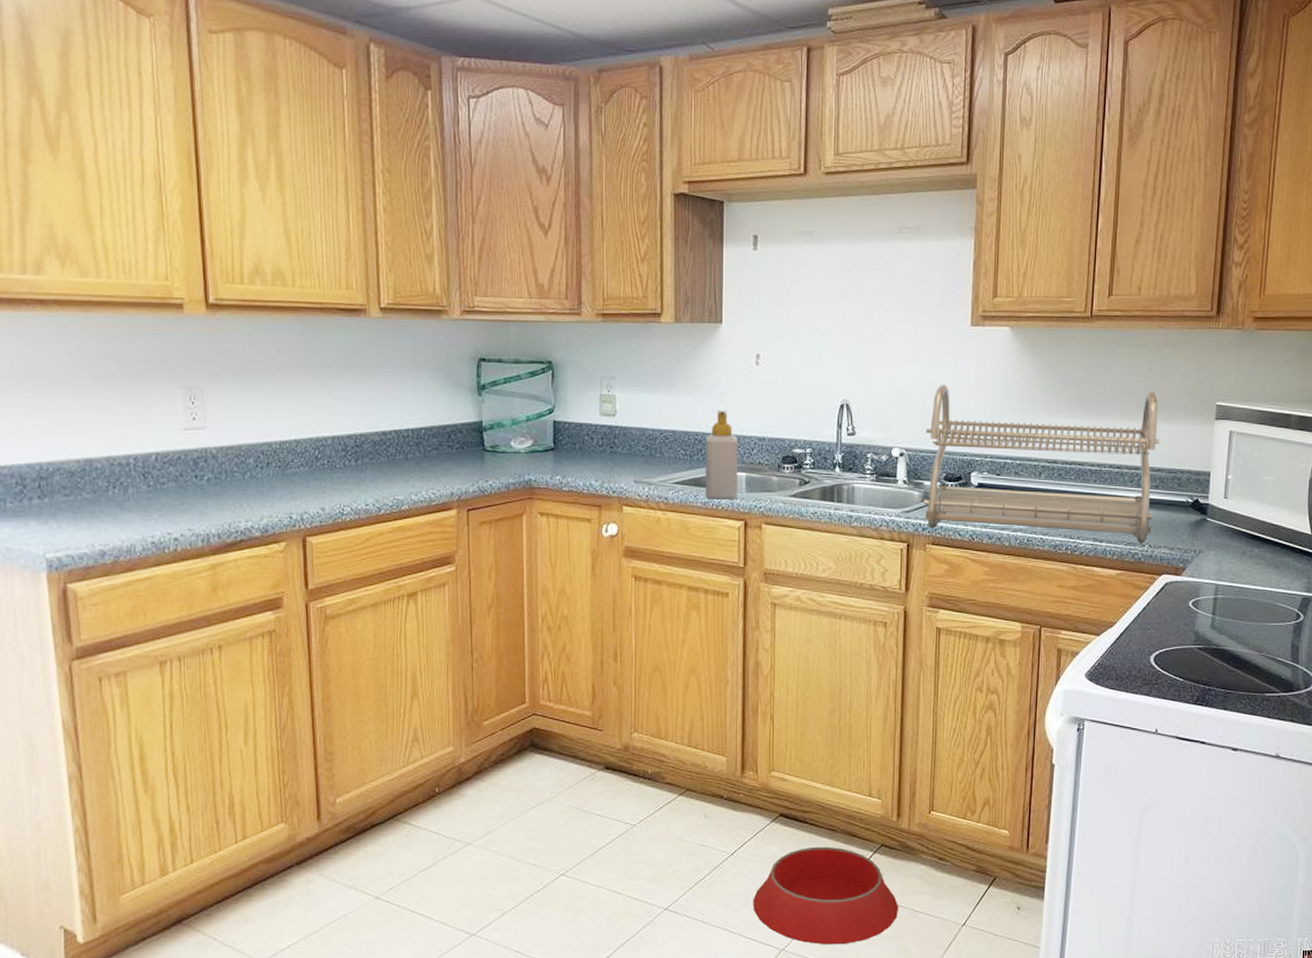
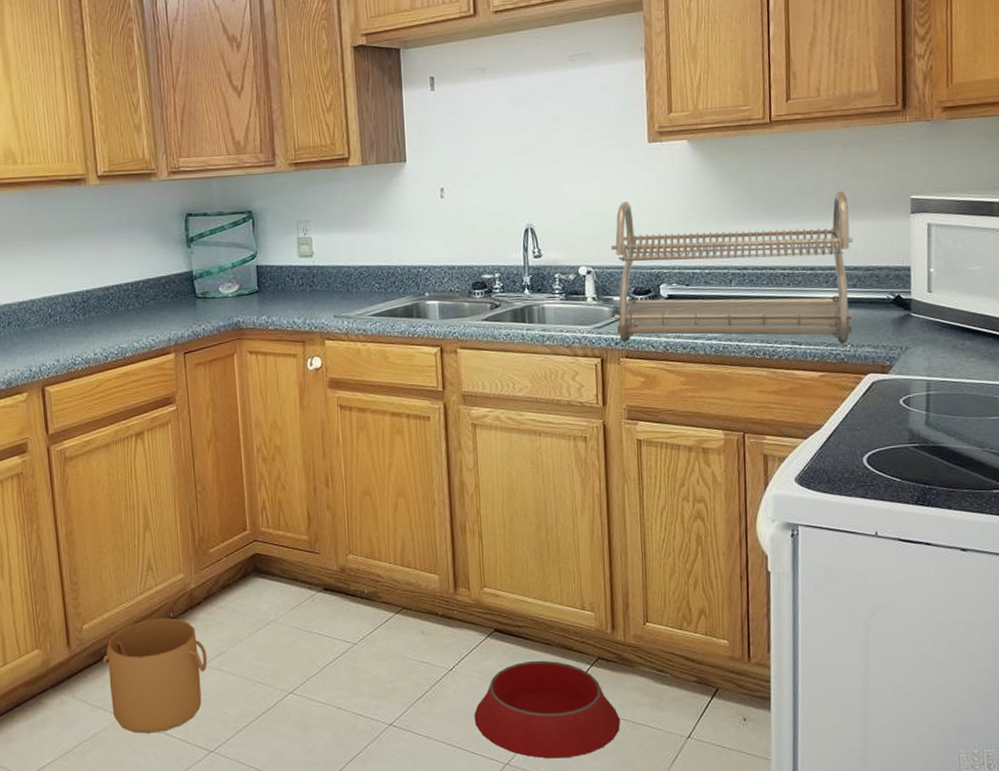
bucket: none [356,793,474,915] -> present [102,618,207,734]
soap bottle: present [705,410,738,500] -> none [398,243,432,328]

